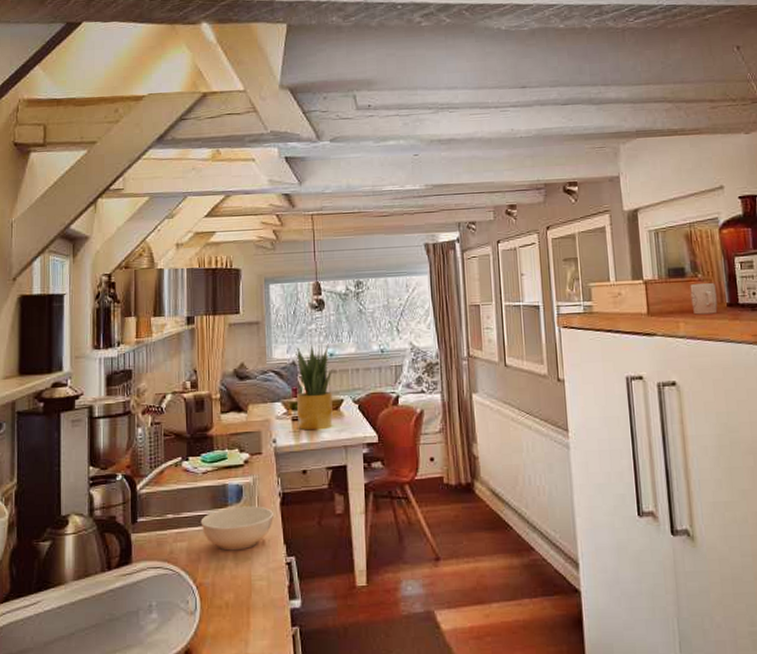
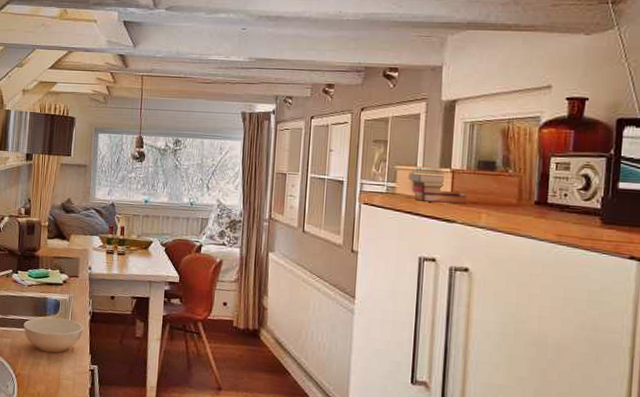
planter: present [294,344,334,431] -> none [111,191,147,265]
books: none [603,286,664,318] -> present [408,173,468,204]
mug: present [690,283,718,315] -> none [497,178,526,210]

